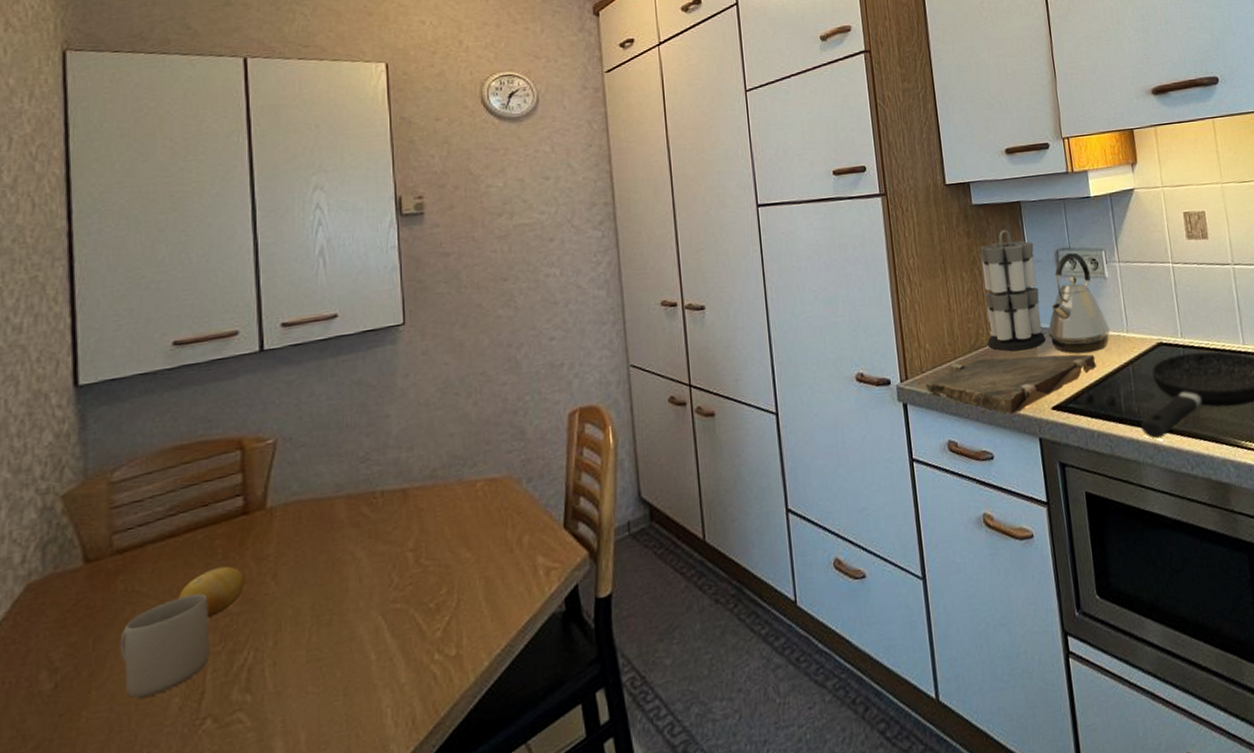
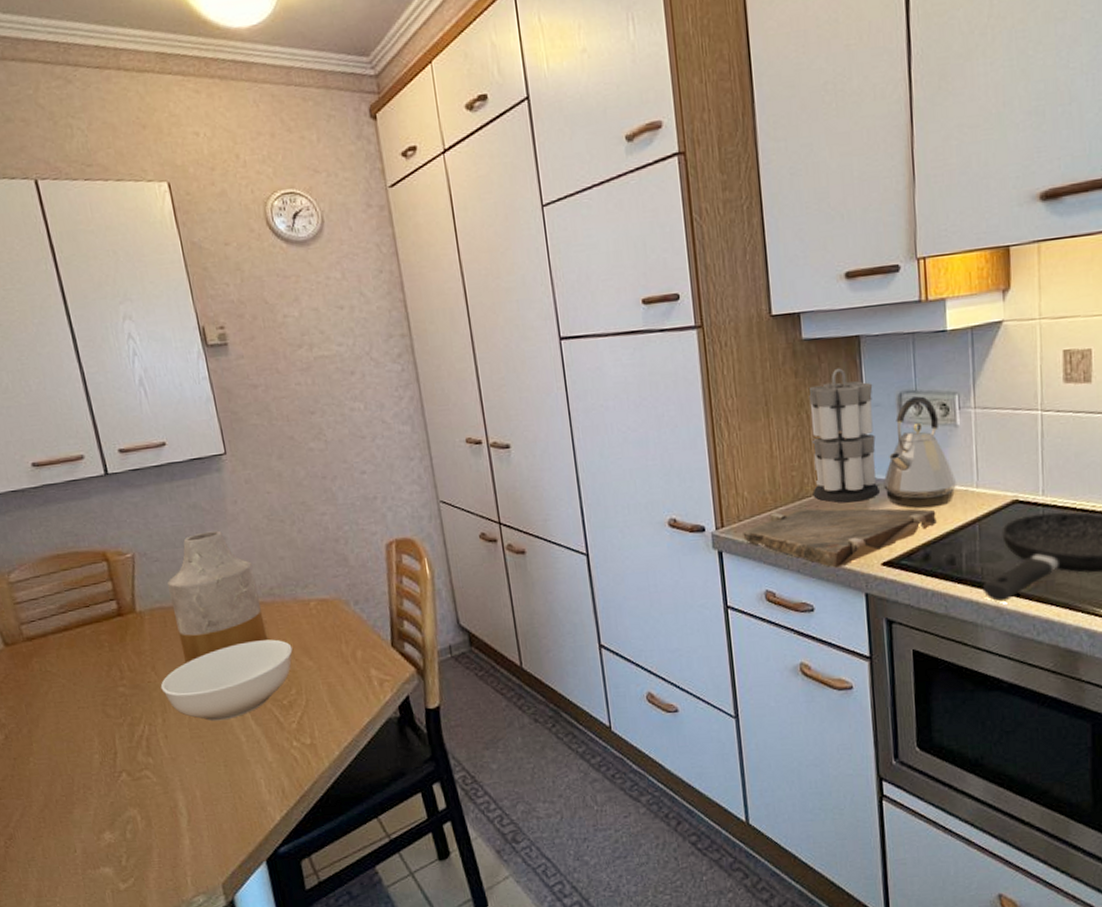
mug: present [120,593,209,699] -> none [44,677,115,752]
fruit: present [178,565,244,617] -> none [81,656,131,696]
bowl: none [279,529,449,638] -> present [160,639,293,721]
vase: none [312,407,421,567] -> present [167,530,268,664]

